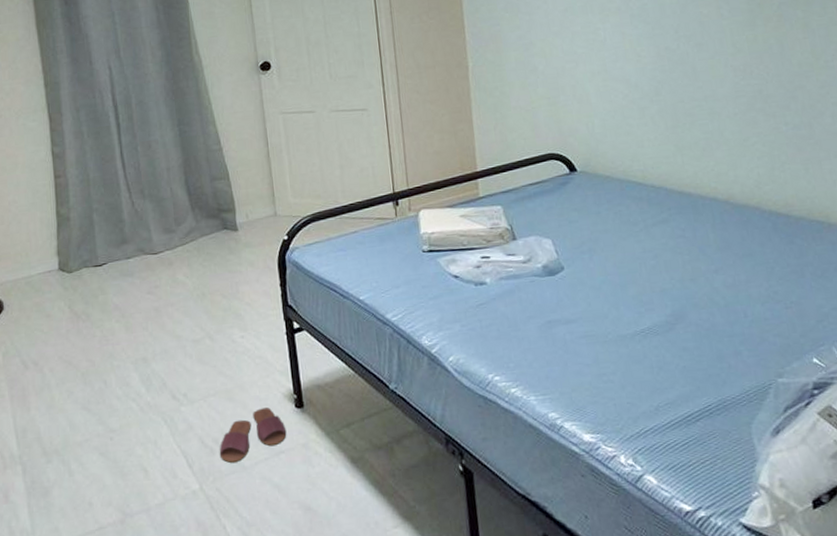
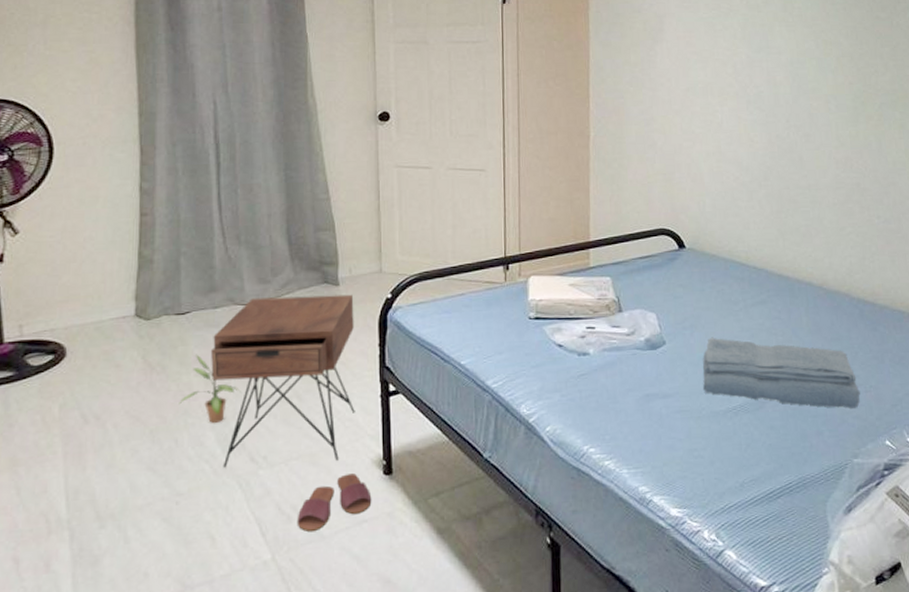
potted plant: none [104,302,158,365] -> present [179,354,241,423]
nightstand: none [128,238,264,405] -> present [211,294,355,468]
towel: none [604,260,781,326] -> present [703,337,860,409]

